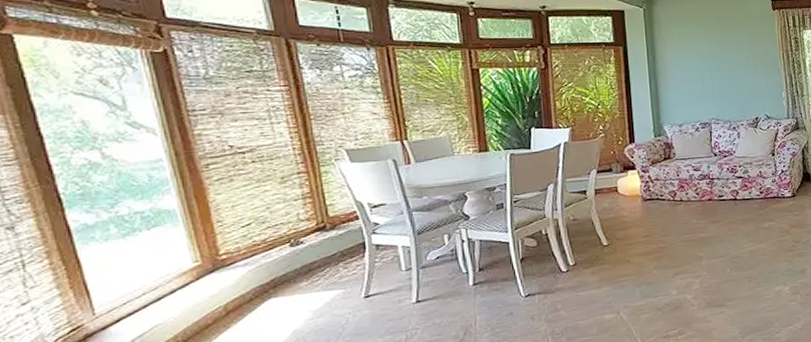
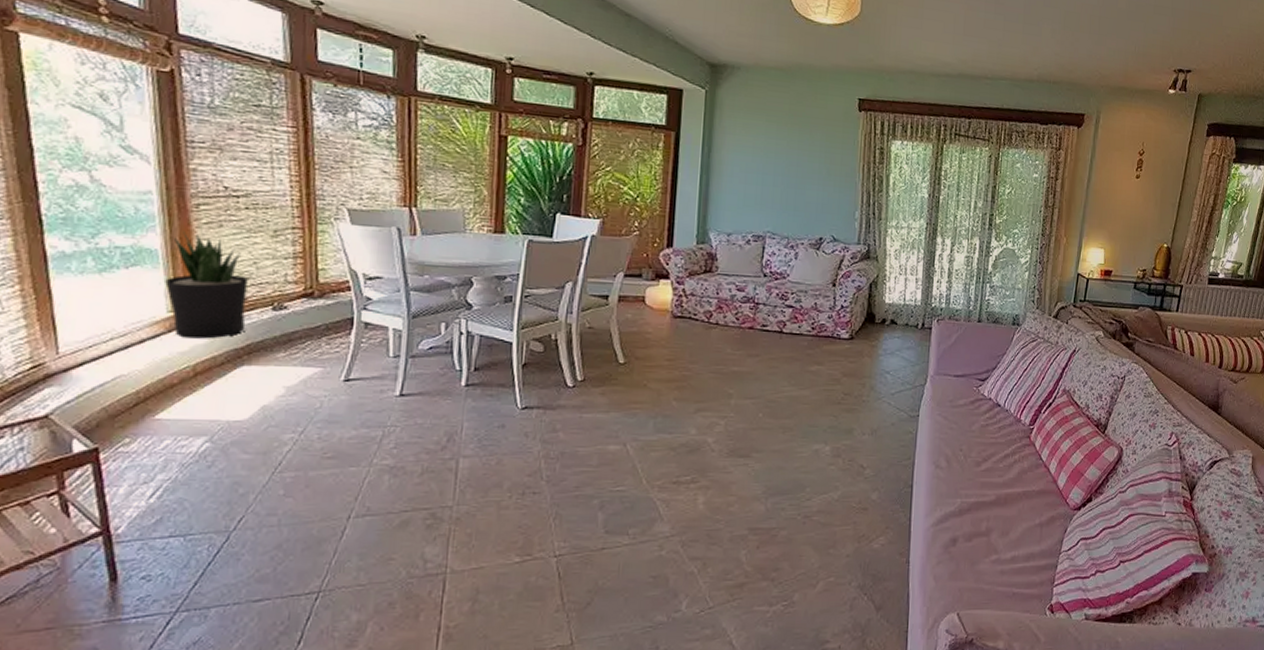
planter: none [187,189,268,283] -> present [165,231,248,339]

